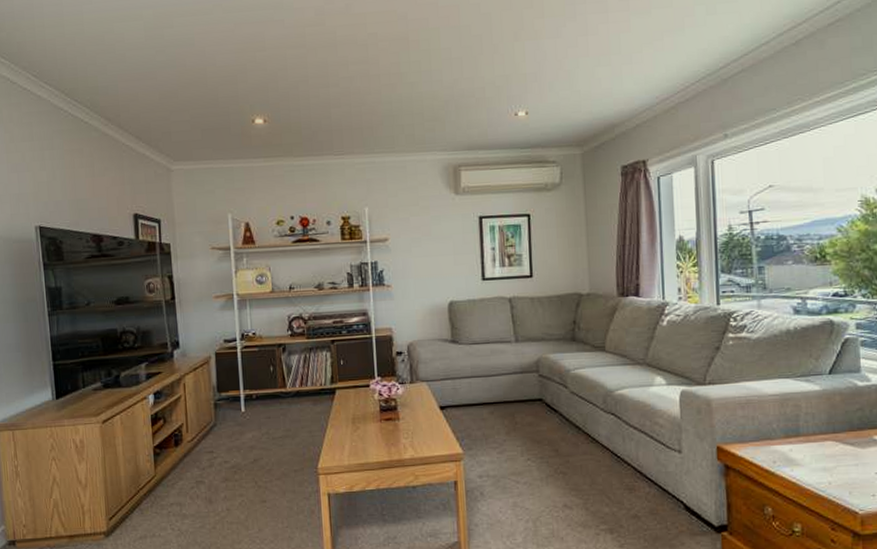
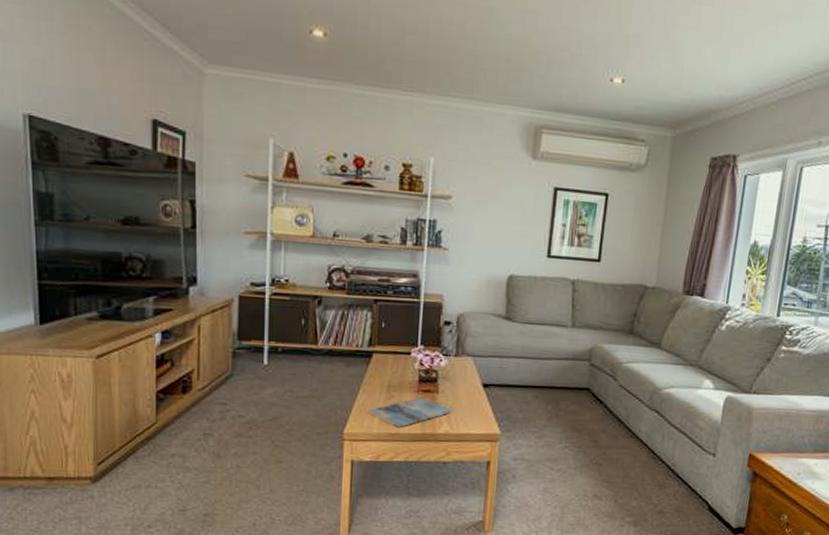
magazine: none [337,426,416,457] -> present [368,397,453,428]

